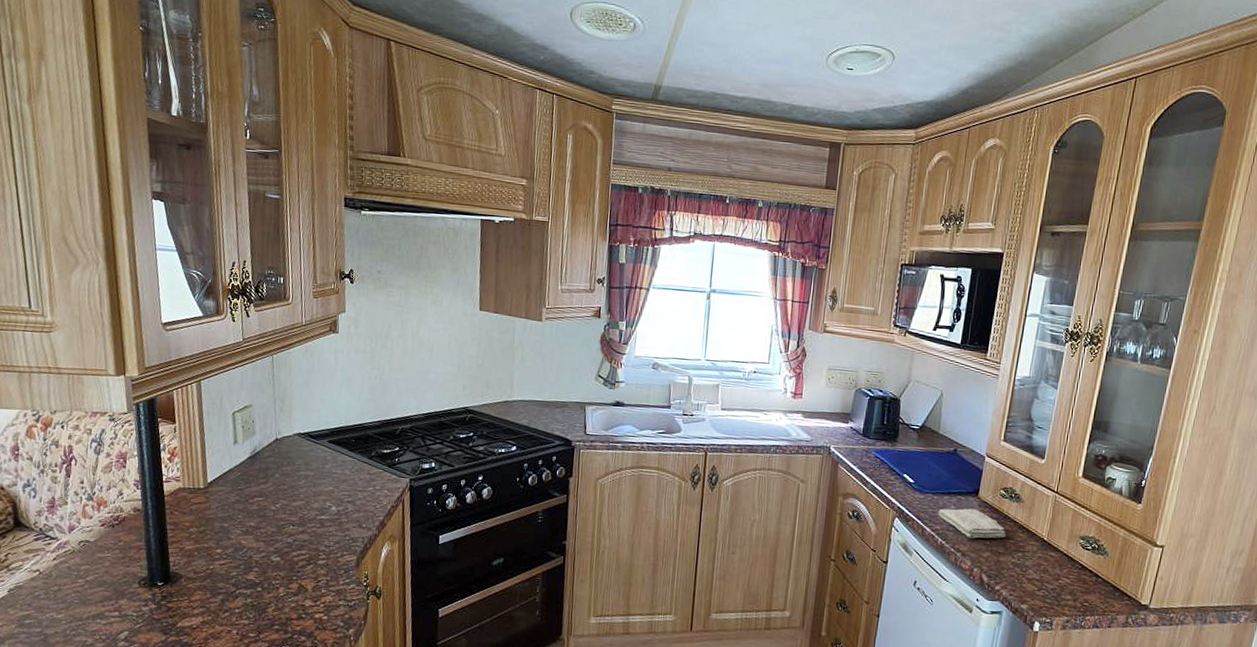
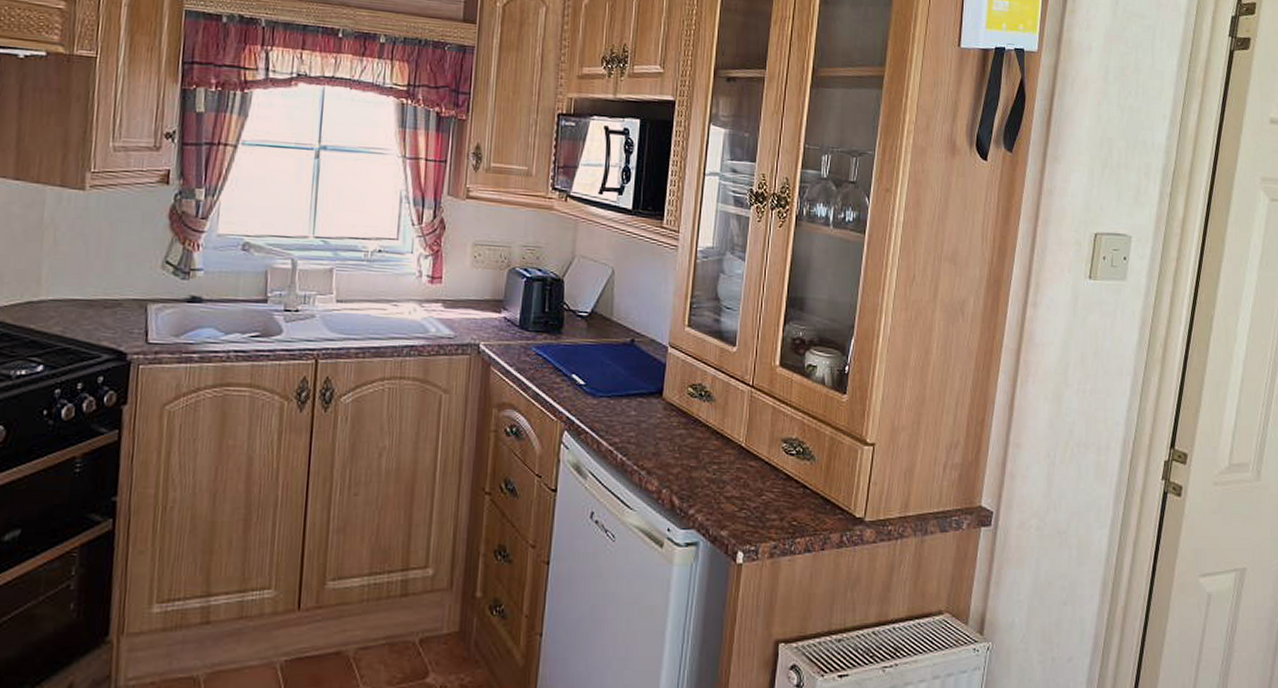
washcloth: present [938,508,1007,539] -> none [616,413,698,451]

